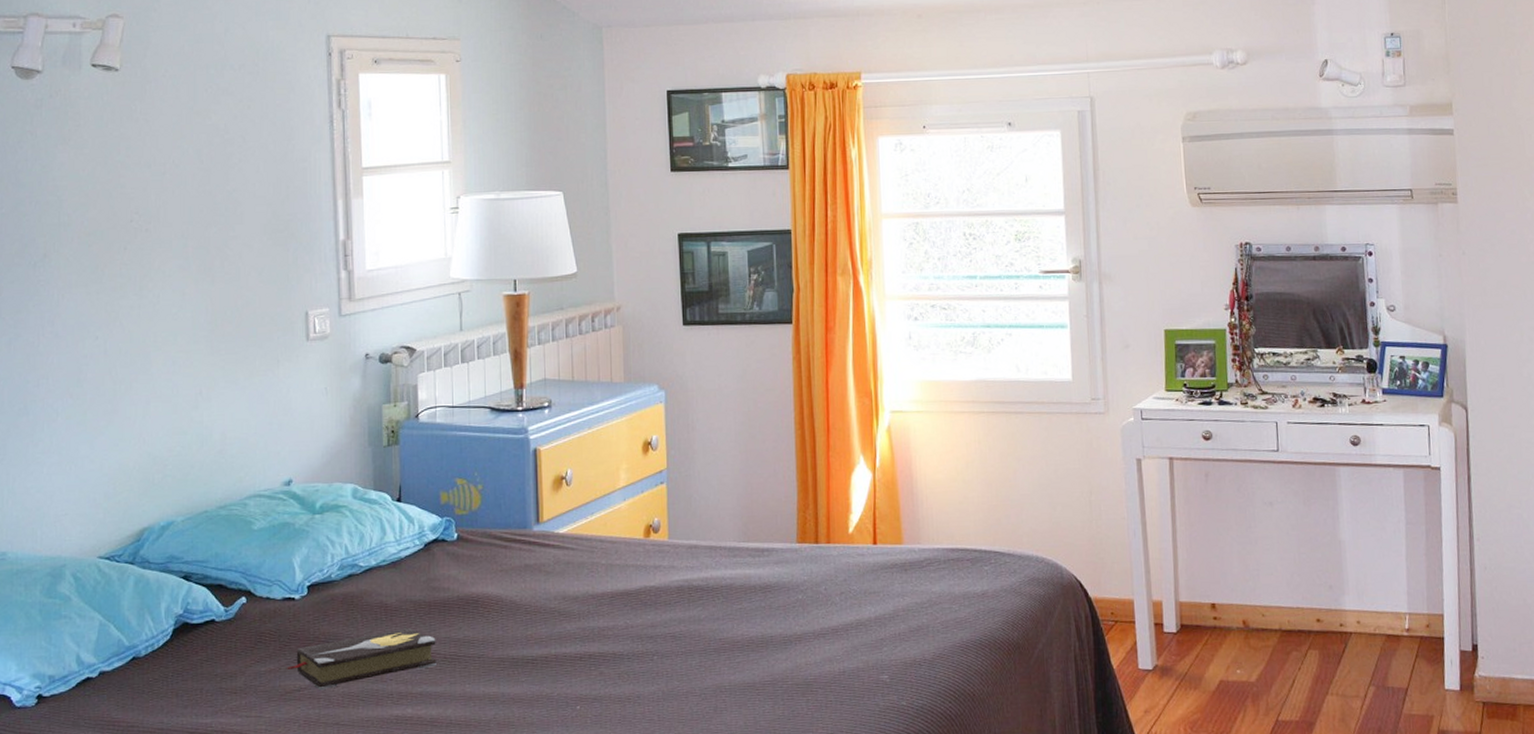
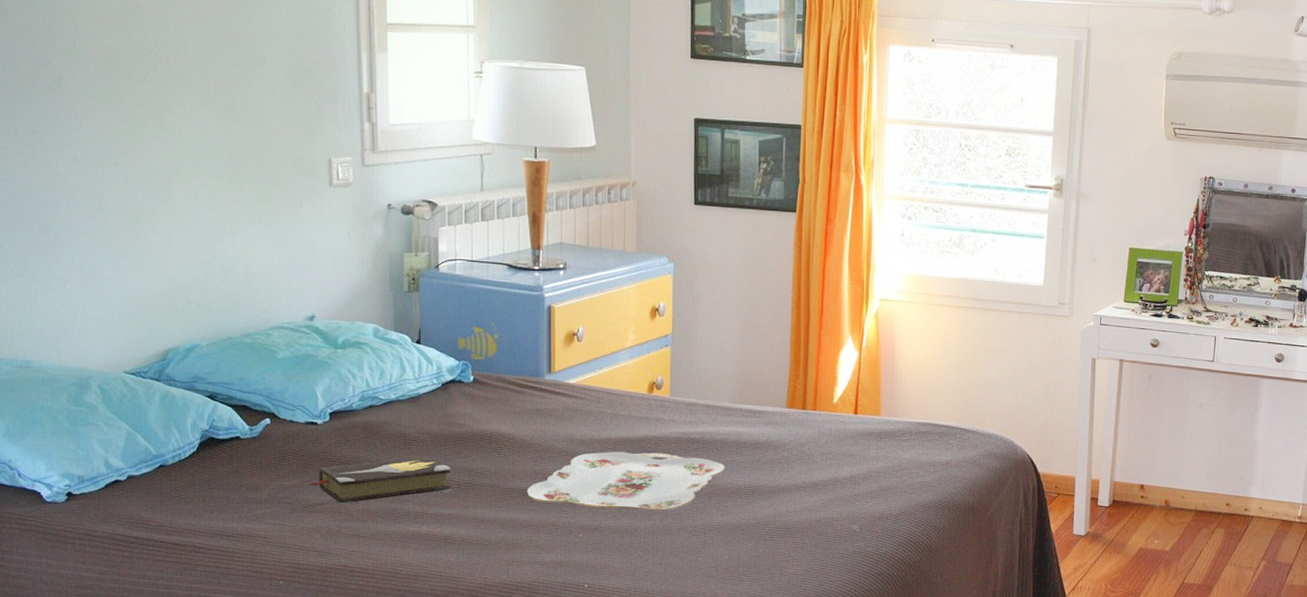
serving tray: none [517,605,734,674] -> present [526,452,726,512]

